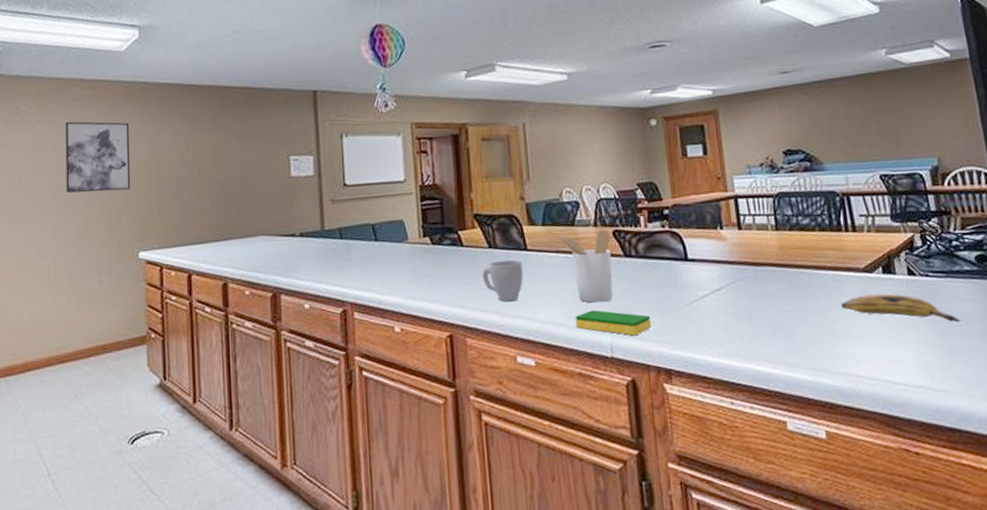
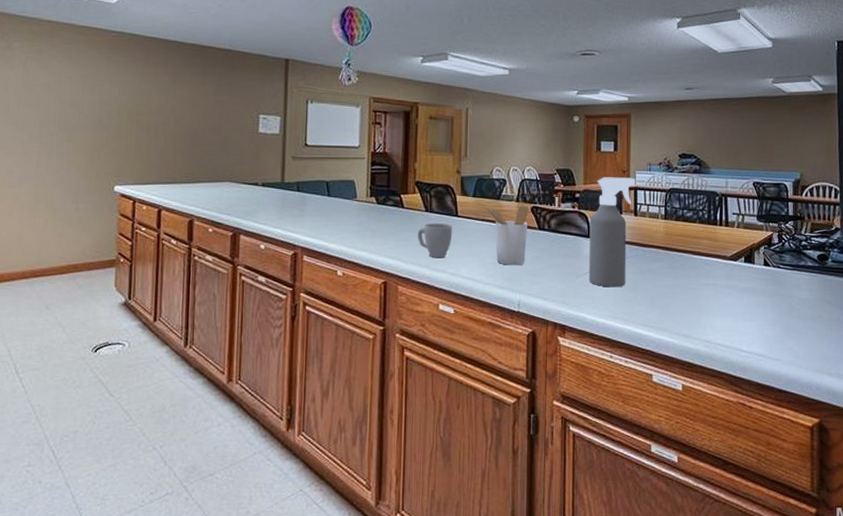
wall art: present [65,121,131,193] -> none [51,62,115,129]
dish sponge: present [575,310,652,336] -> none [491,271,554,296]
spray bottle: none [684,184,739,319] -> present [588,177,636,288]
banana: present [841,293,962,323] -> none [708,278,800,307]

